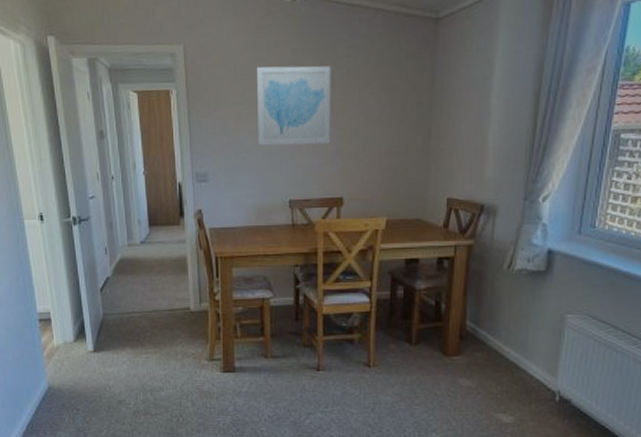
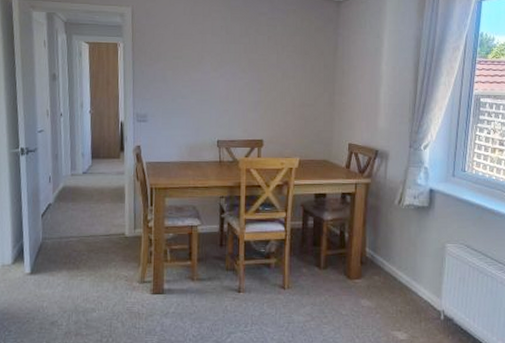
wall art: present [256,66,331,146] -> none [192,29,255,95]

